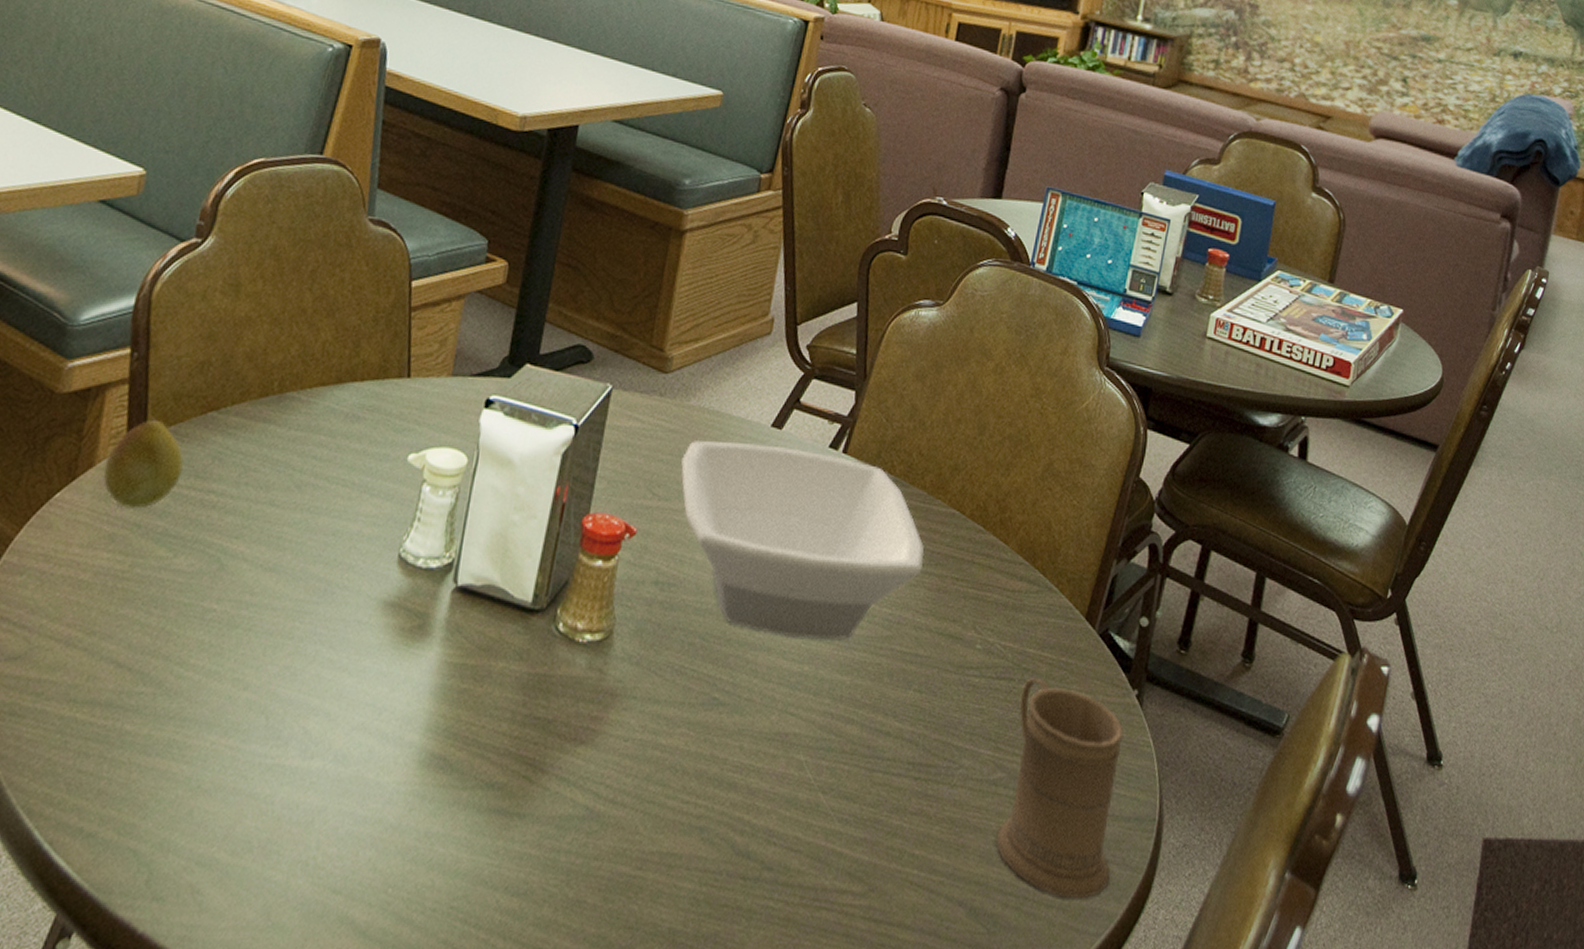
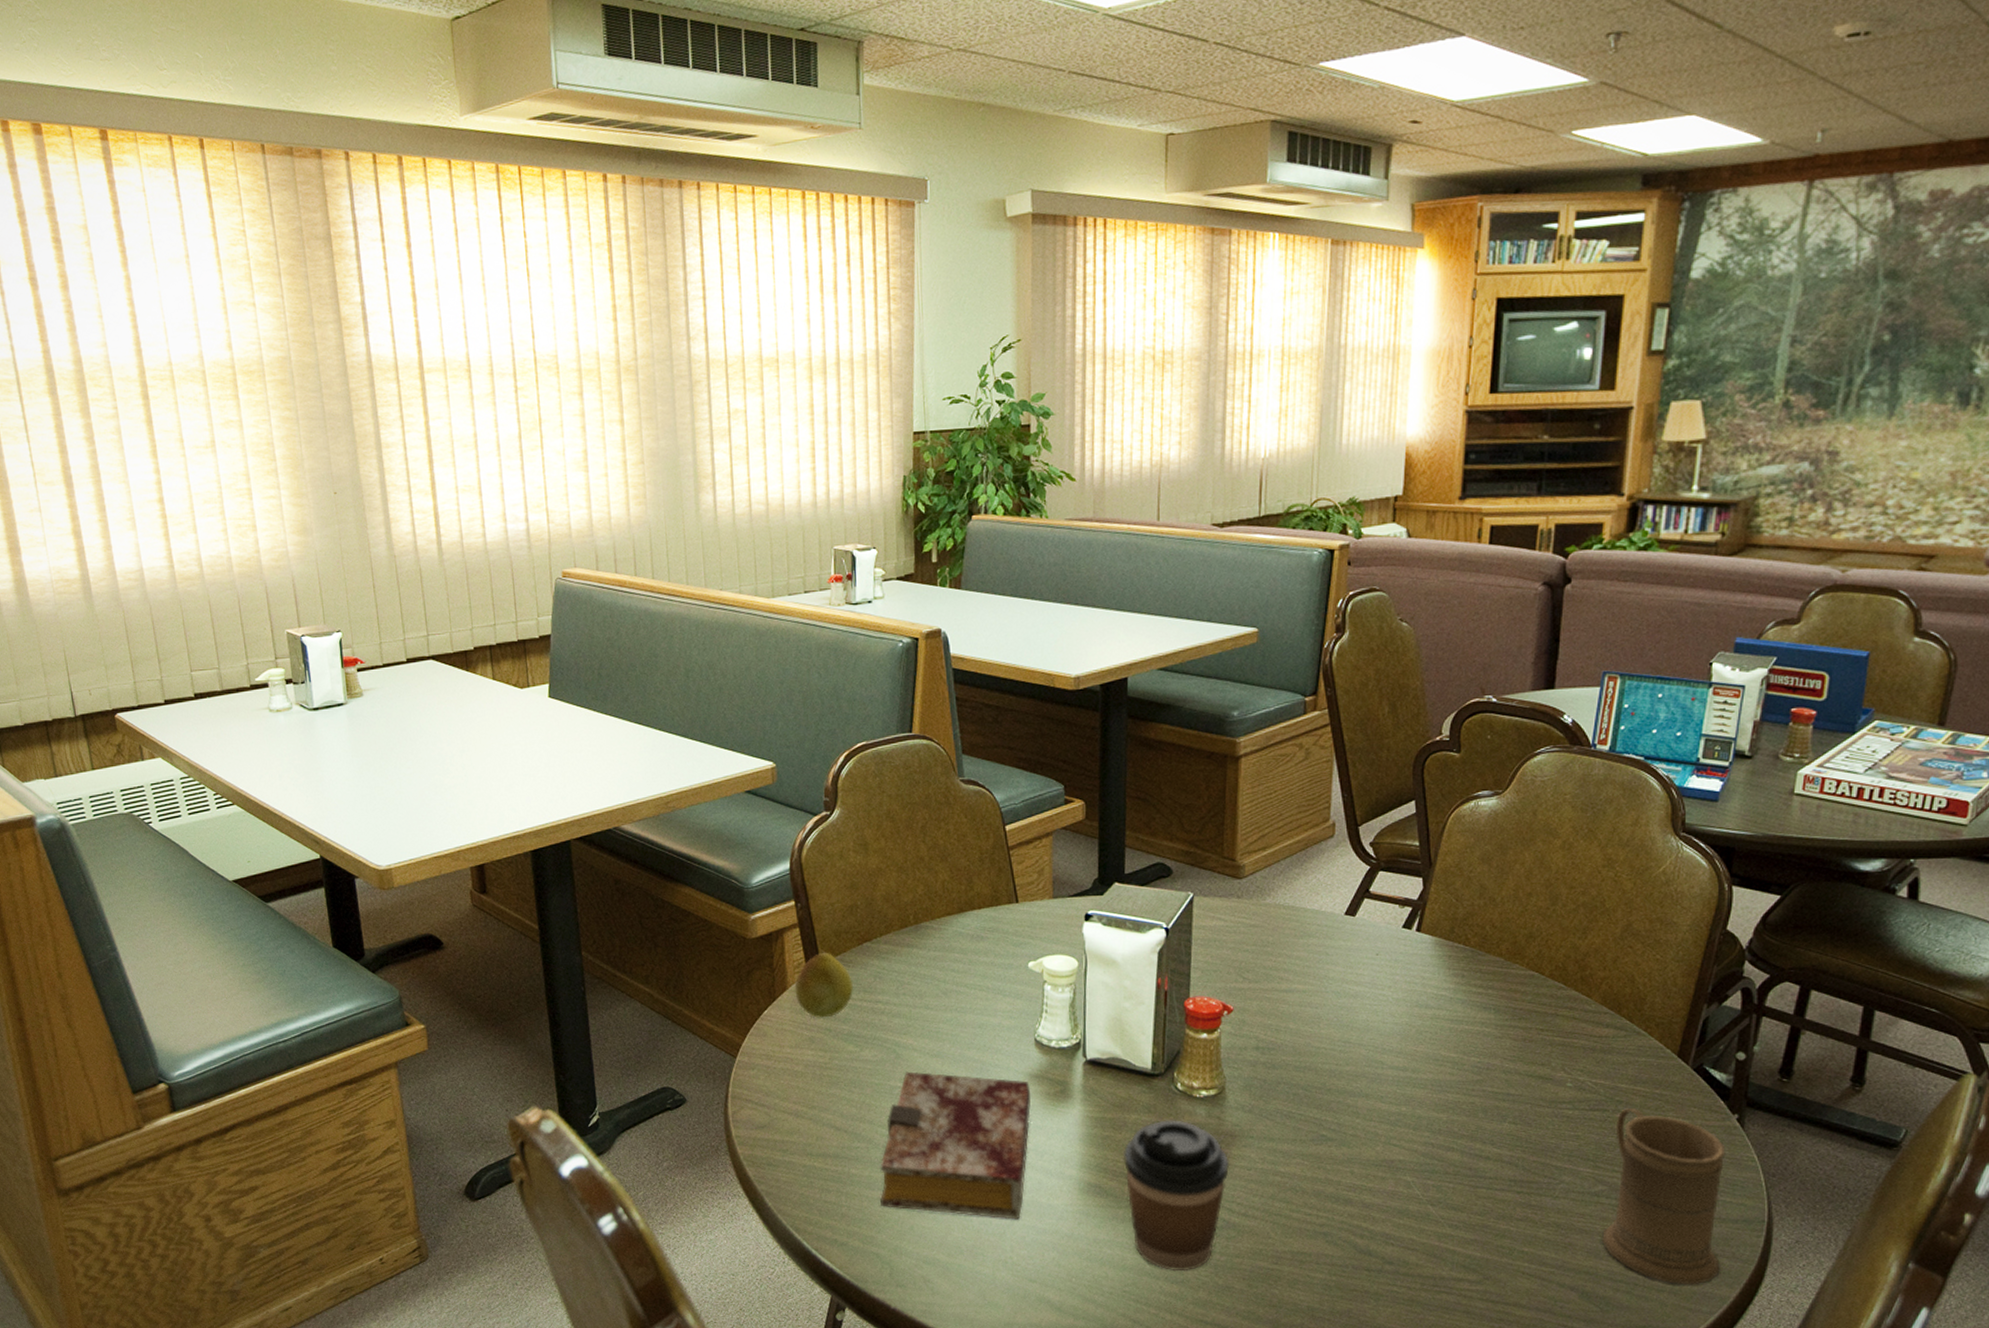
book: none [155,589,383,803] -> present [880,1071,1031,1220]
coffee cup: none [474,670,605,879] -> present [1123,1120,1230,1272]
bowl: present [681,439,925,640] -> none [1265,930,1507,1086]

